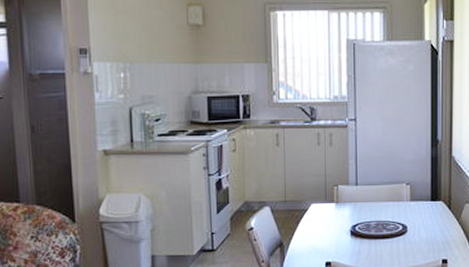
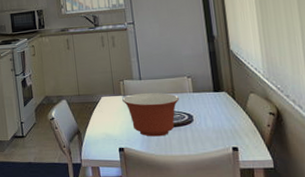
mixing bowl: none [335,200,396,249] -> present [122,92,180,137]

